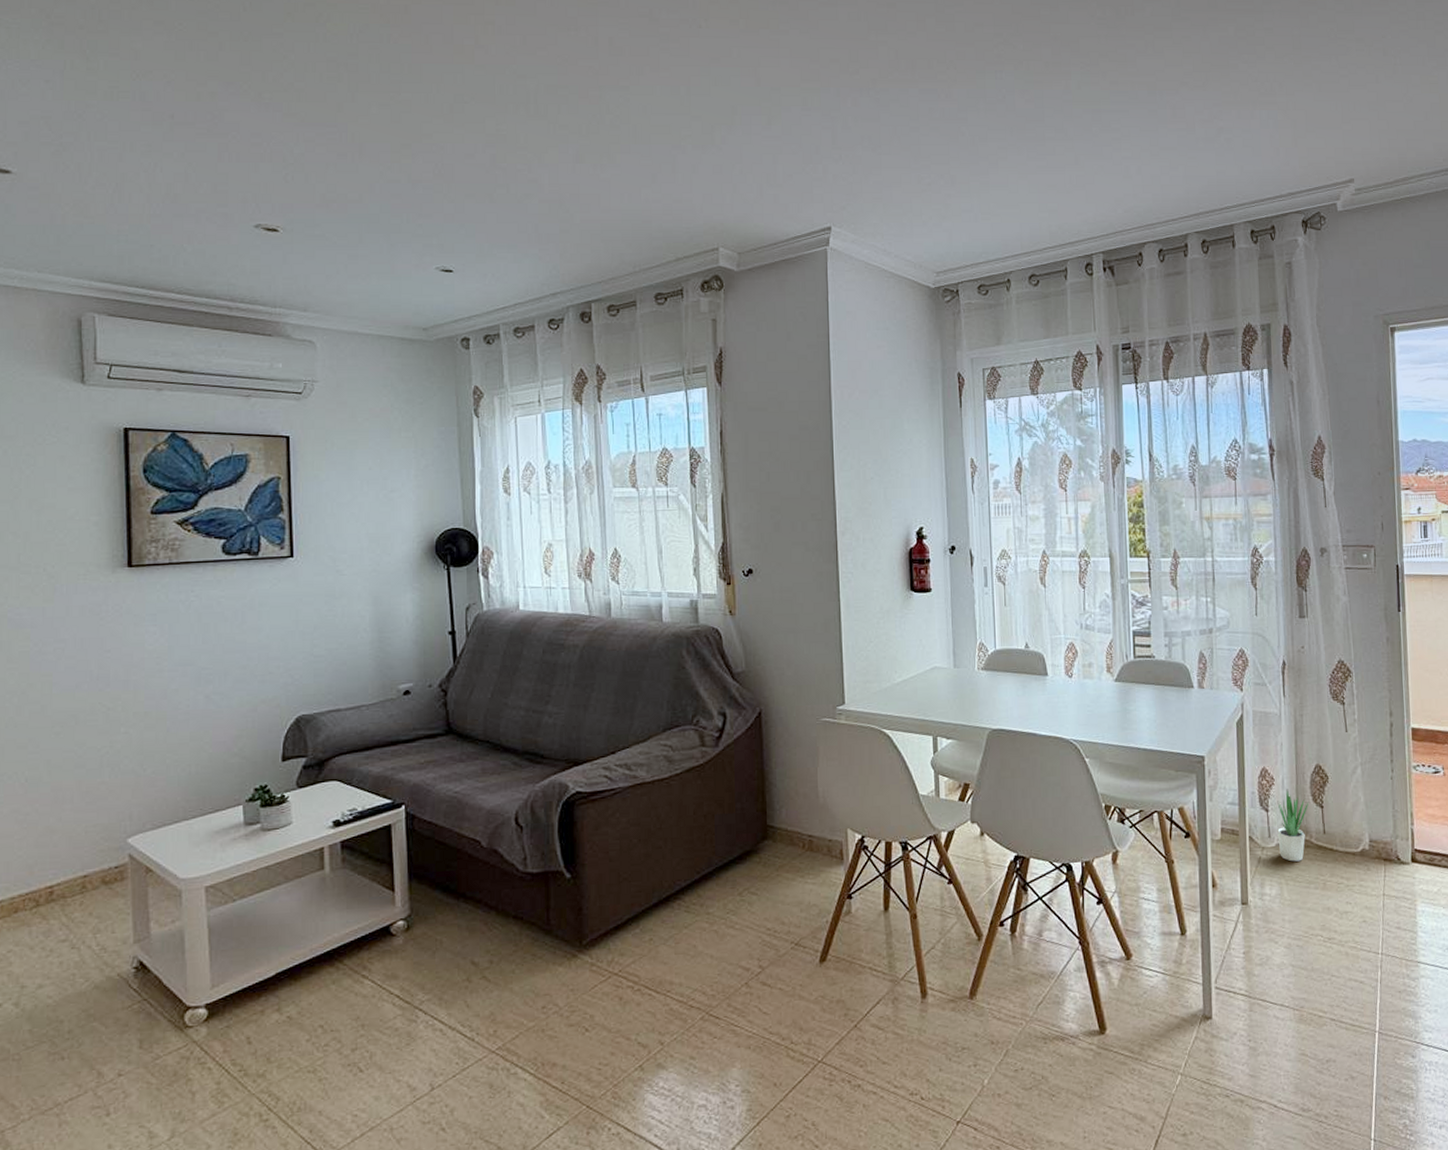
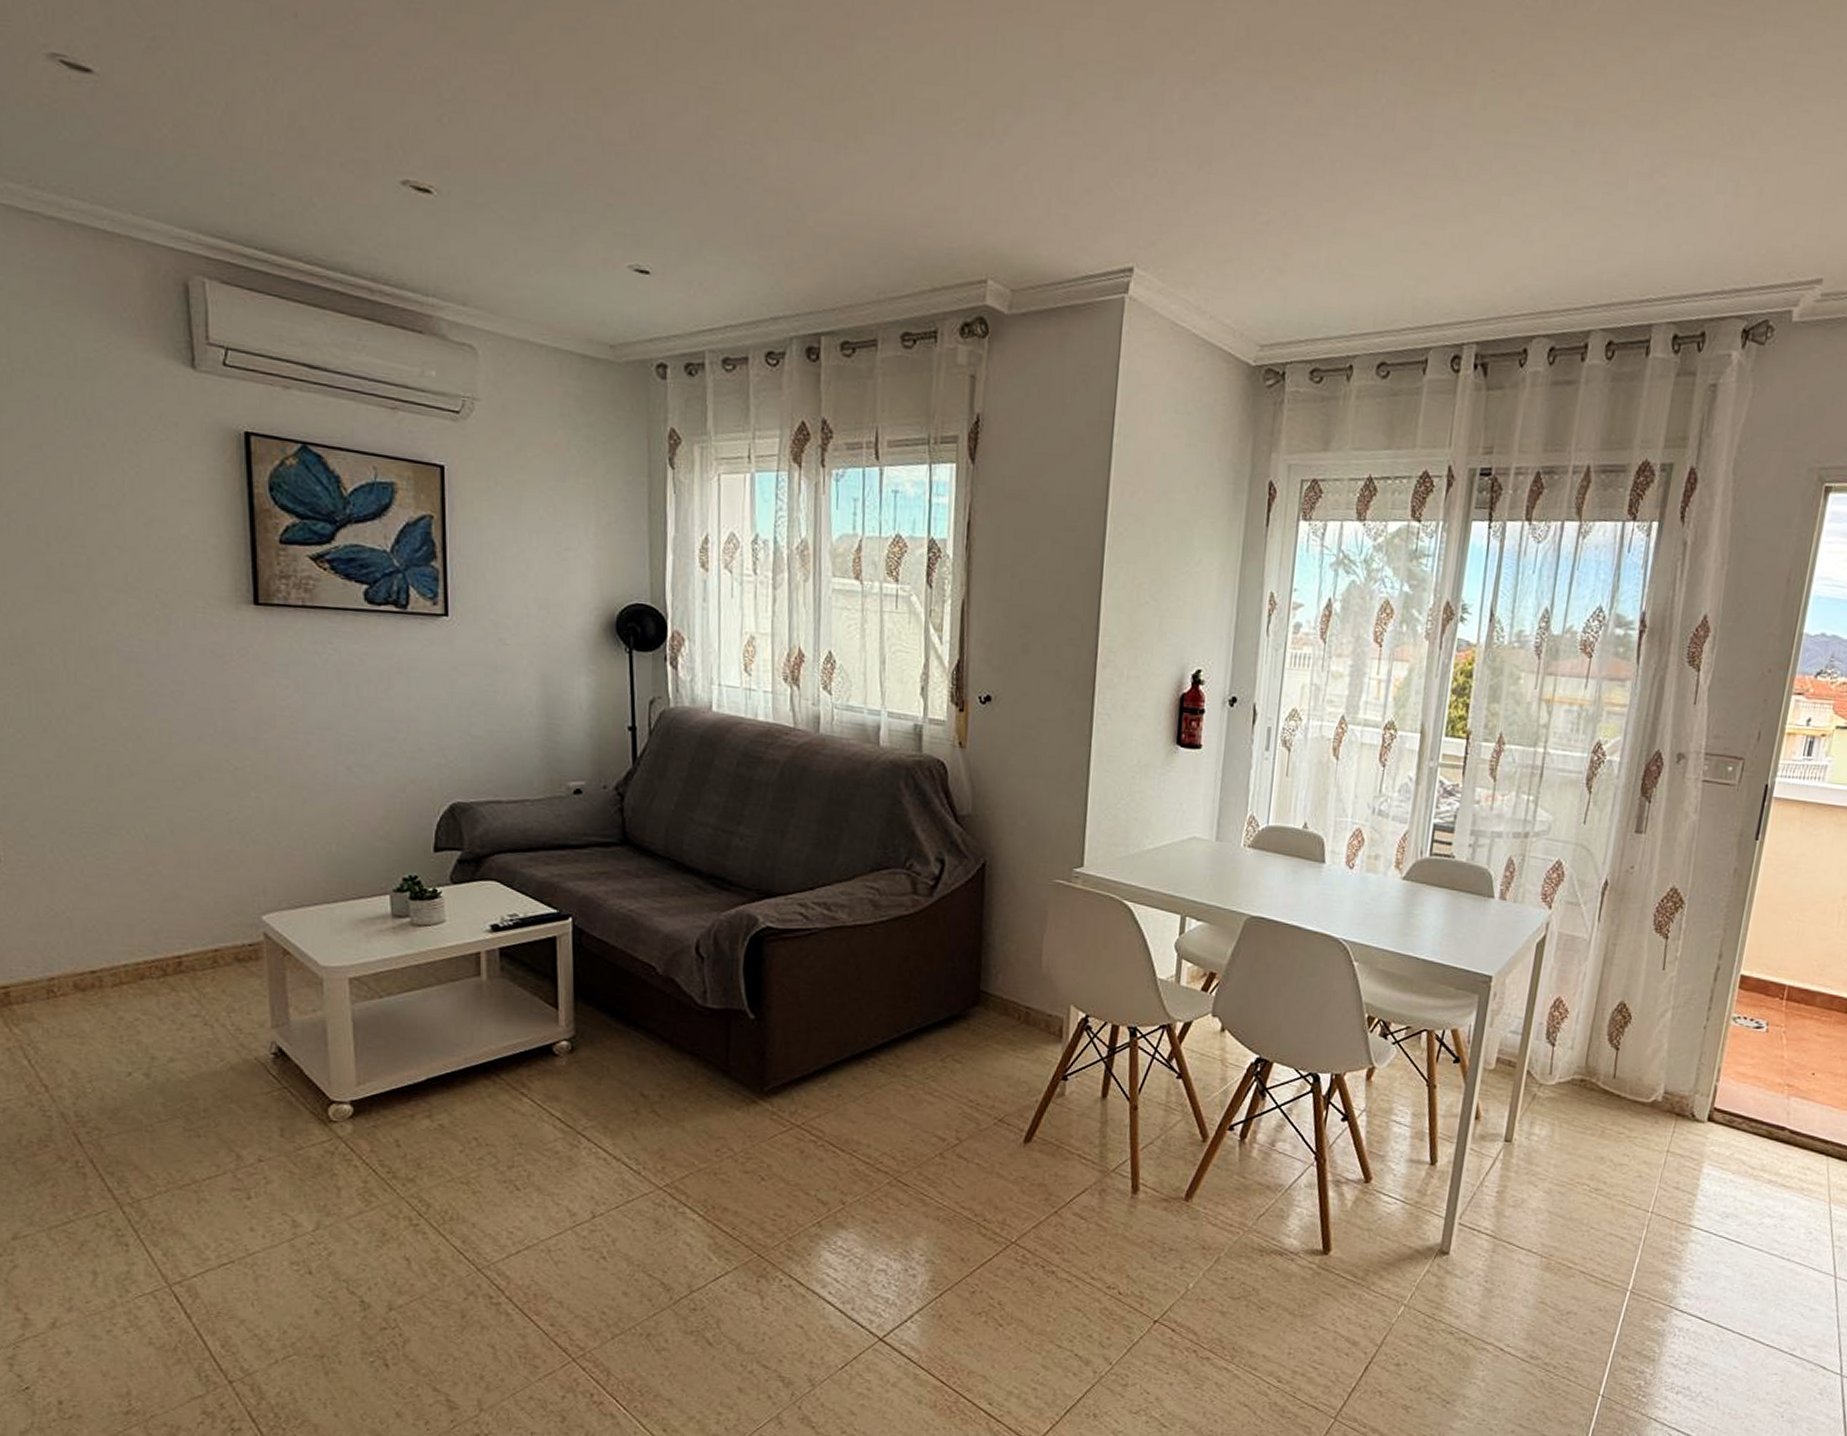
potted plant: present [1276,789,1309,862] -> none [1558,1024,1604,1104]

